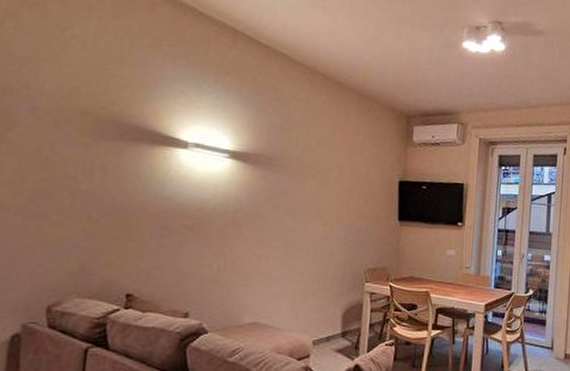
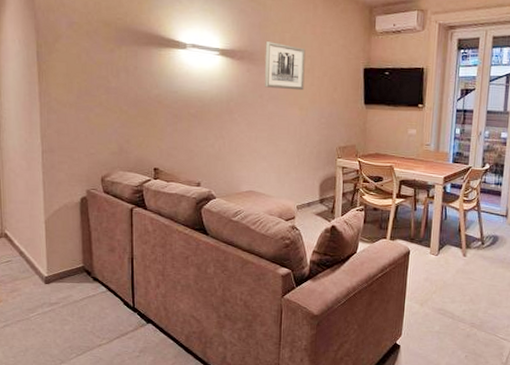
wall art: none [281,145,334,203] -> present [264,41,306,91]

